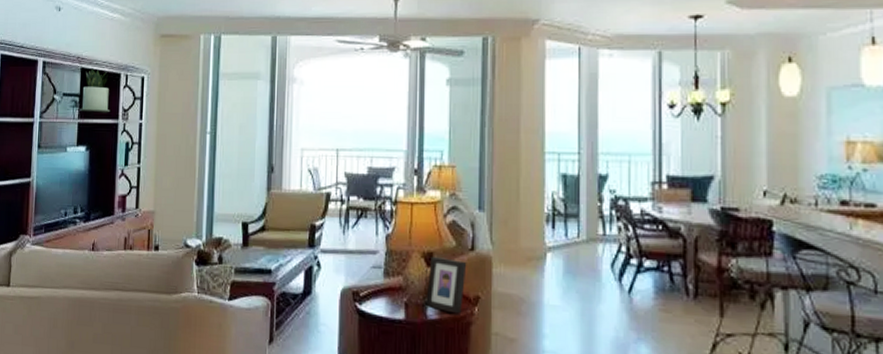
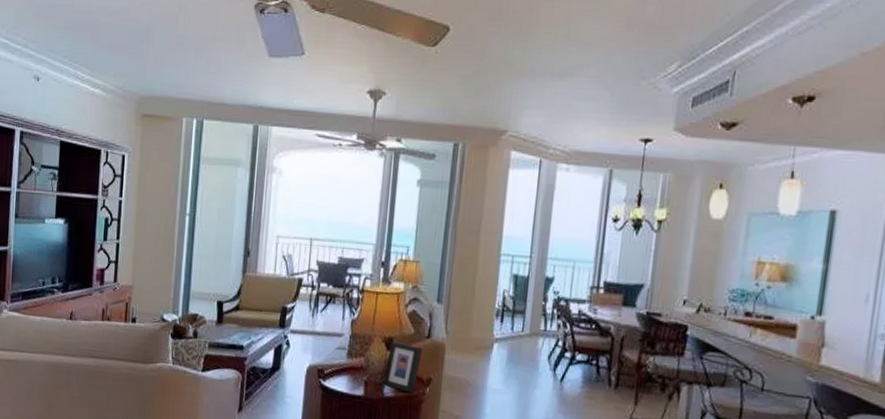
planter: present [79,68,111,113] -> none [58,142,90,188]

